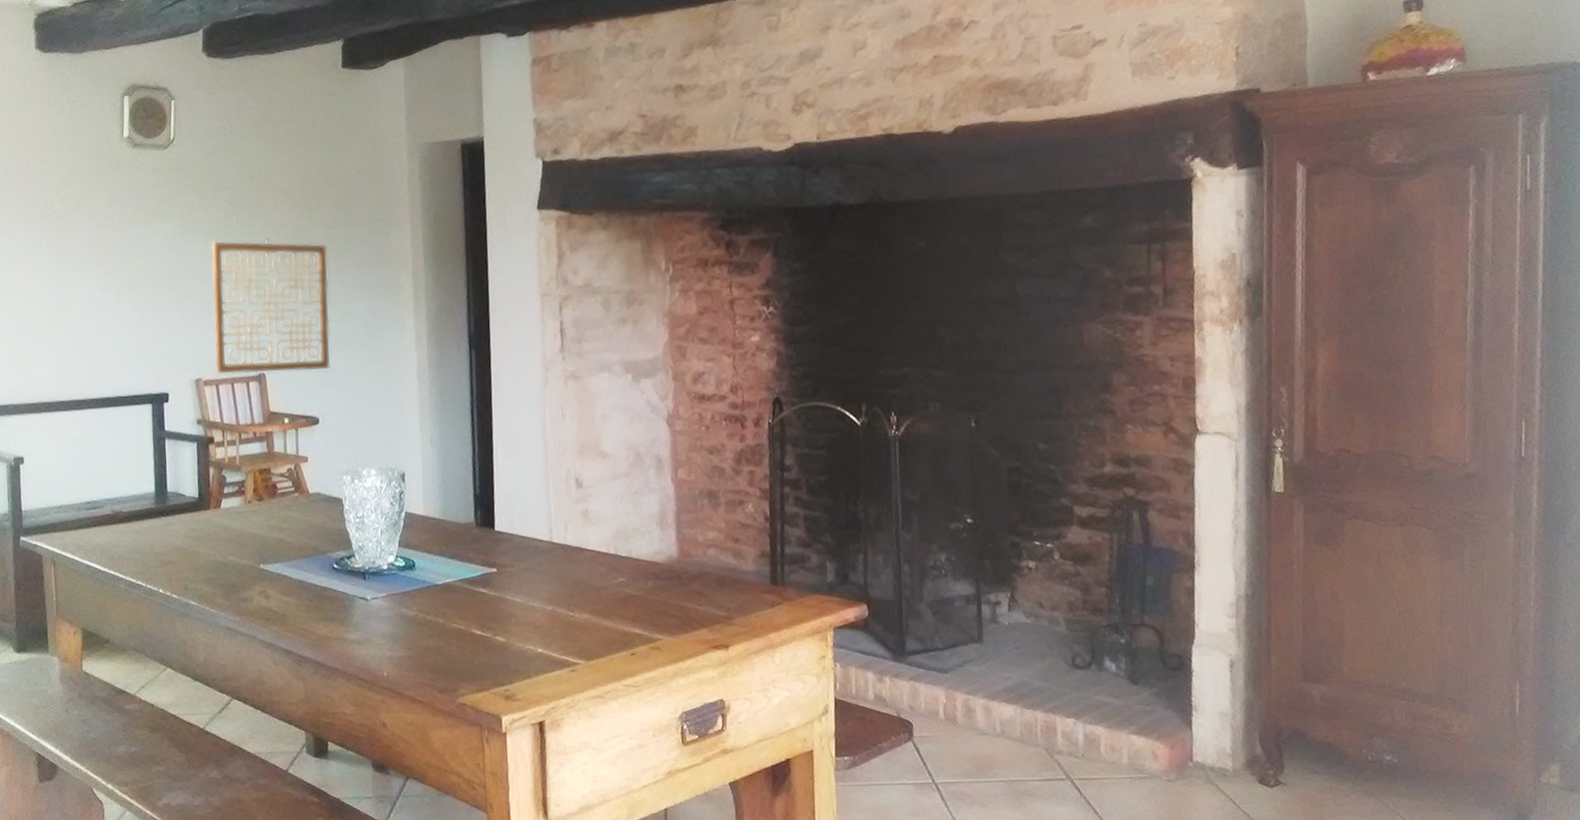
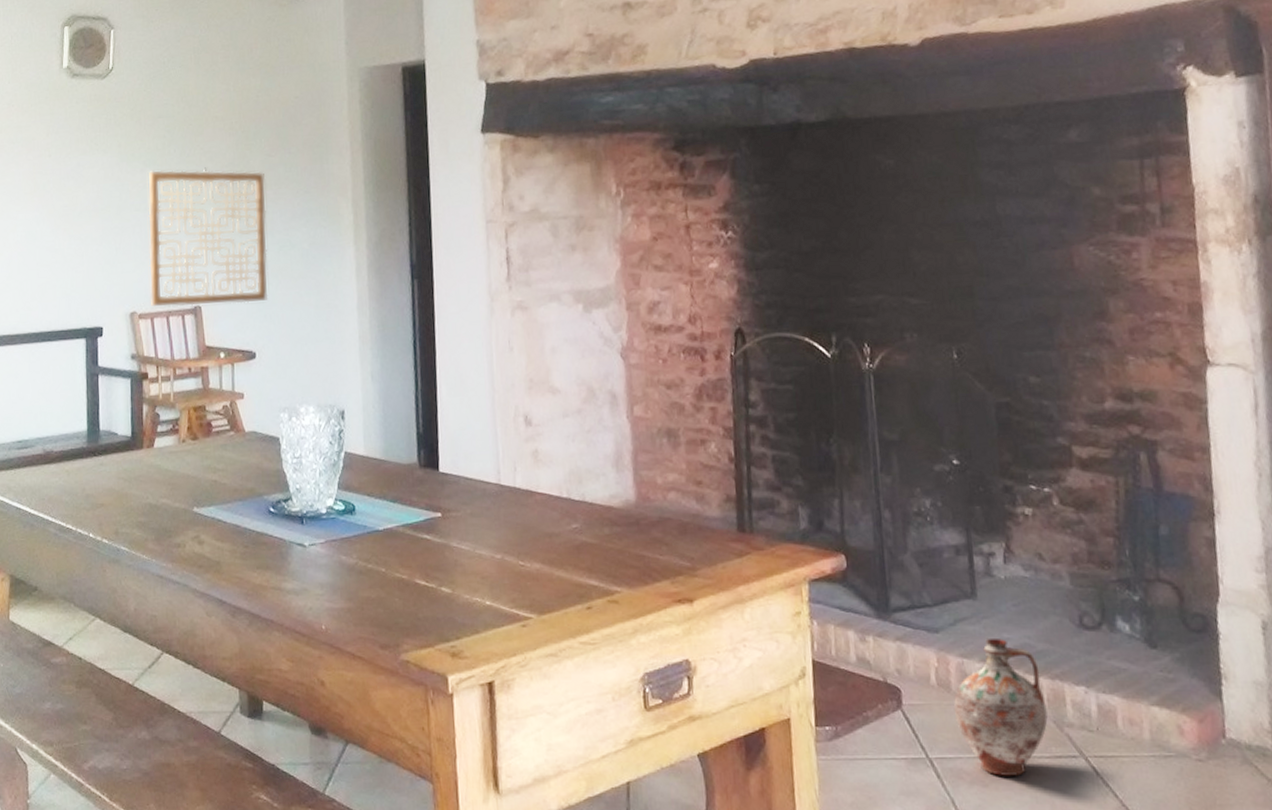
ceramic jug: none [958,678,1040,797] -> present [953,639,1048,776]

